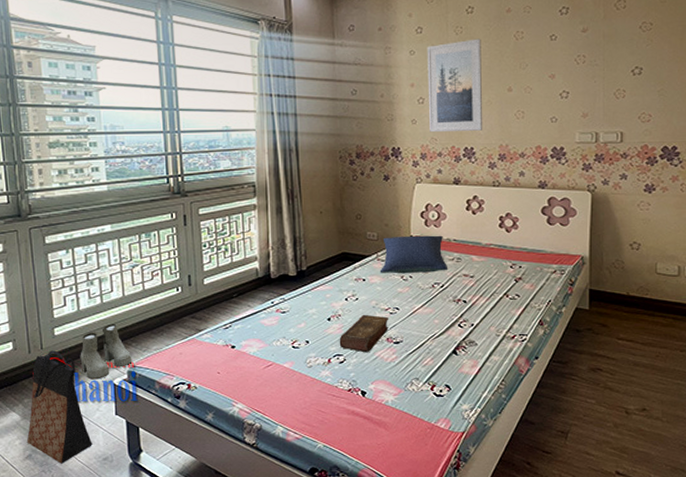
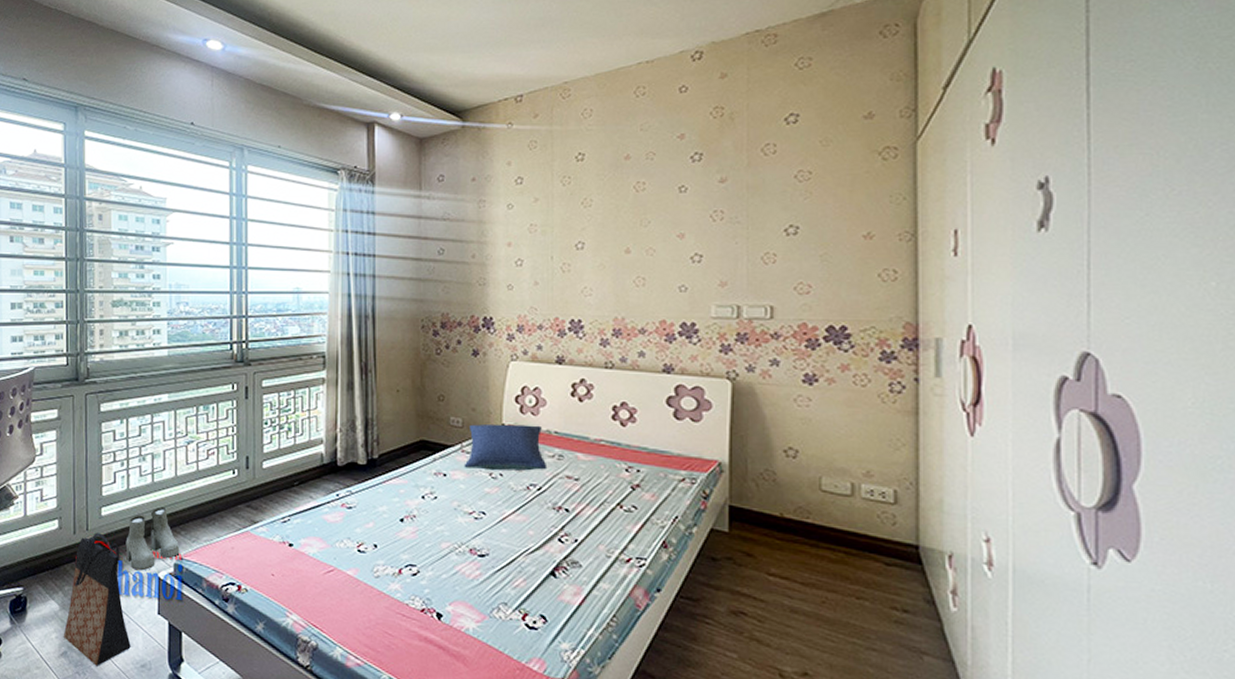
book: present [339,314,389,353] -> none [412,517,474,566]
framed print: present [427,38,483,133] -> none [527,190,594,301]

